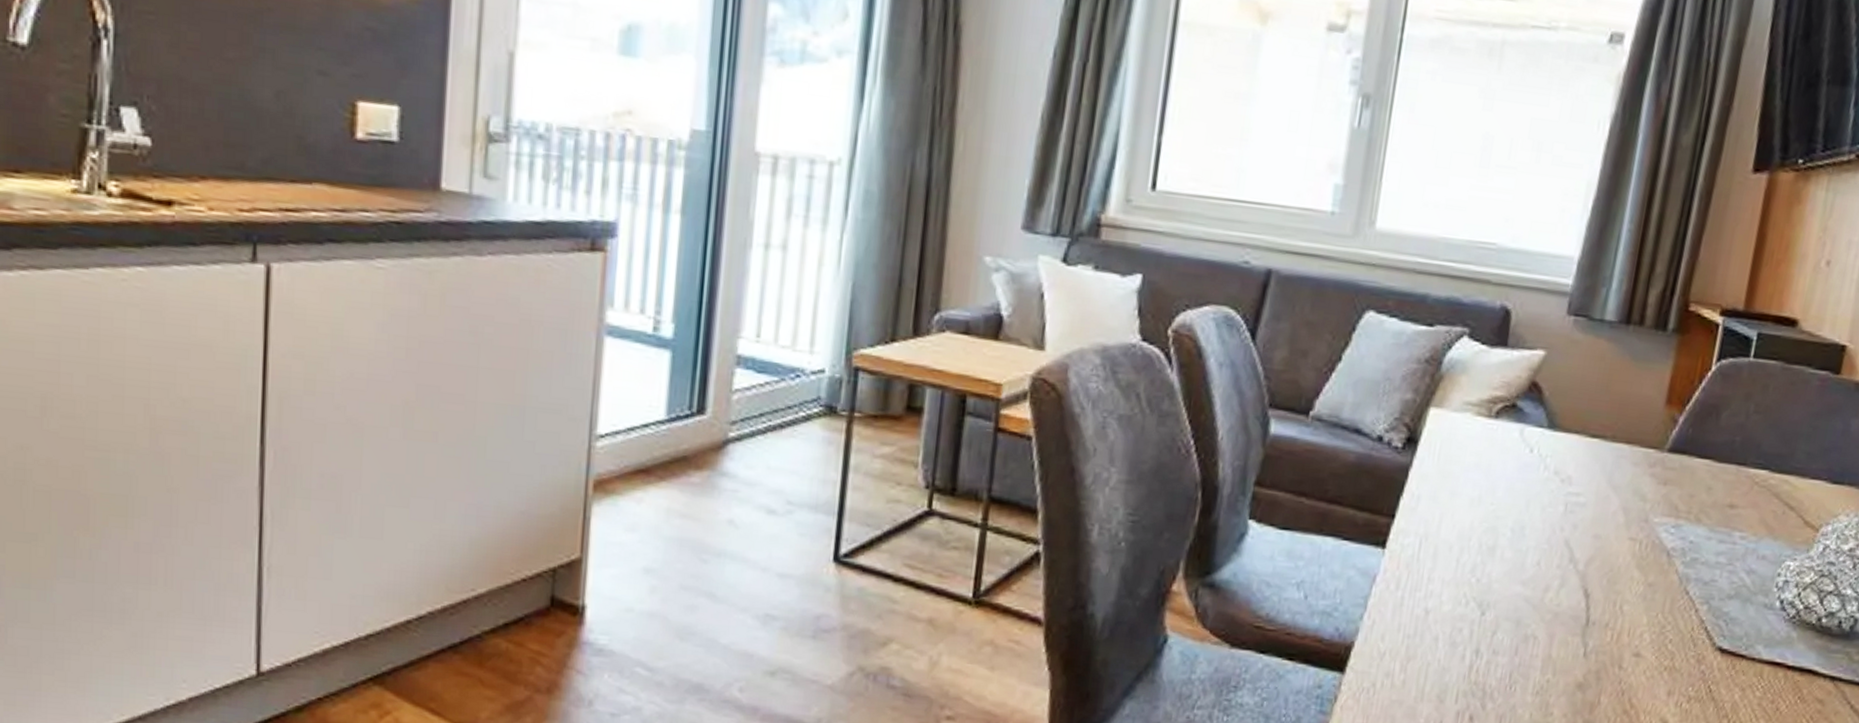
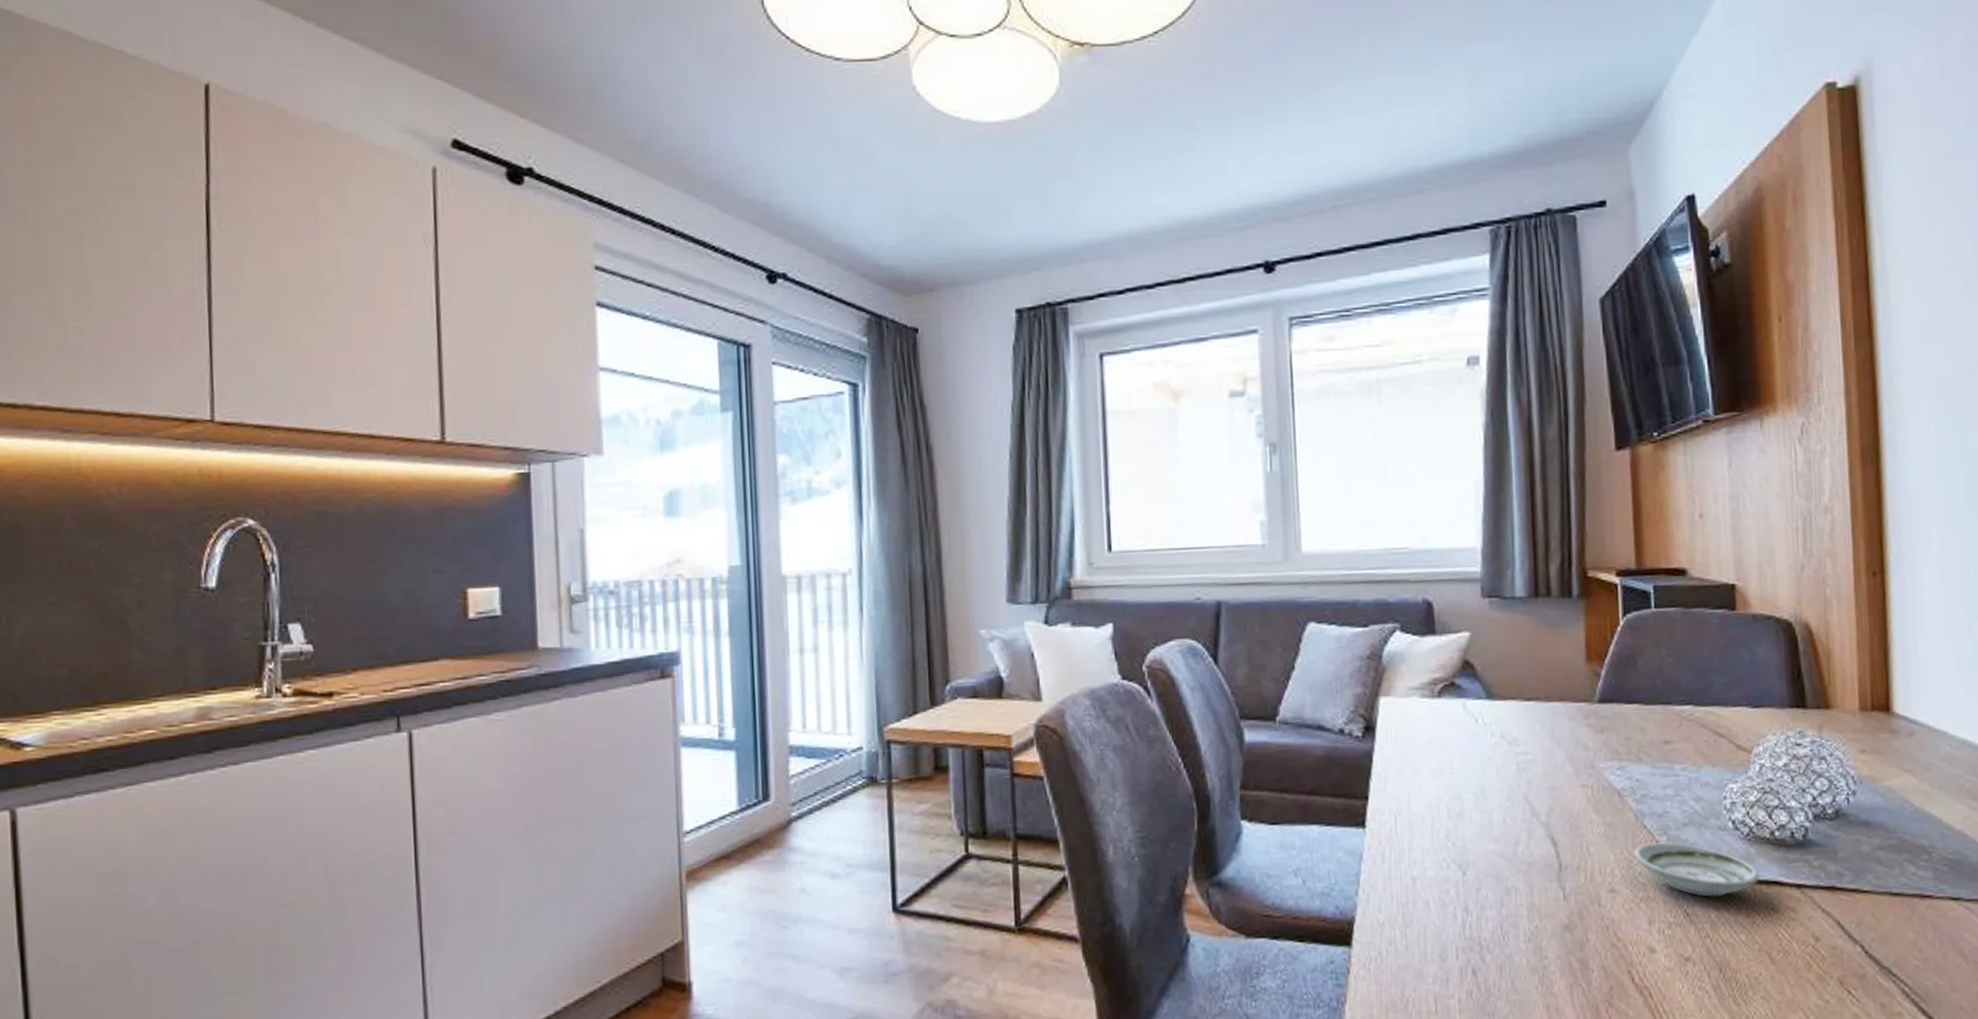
saucer: none [1669,610,1795,677] -> present [1634,841,1759,897]

